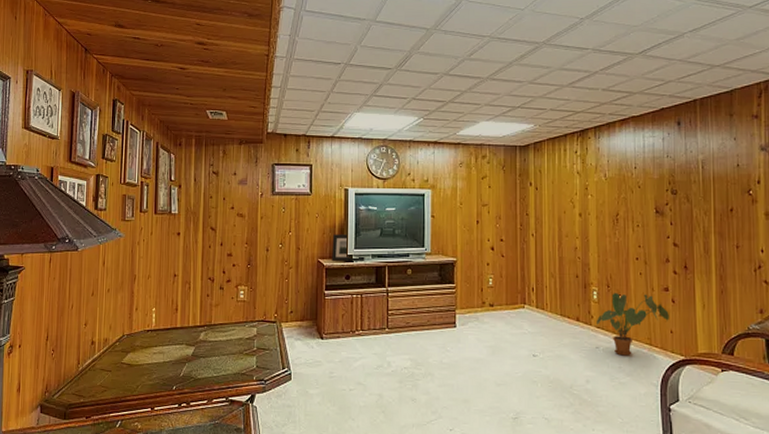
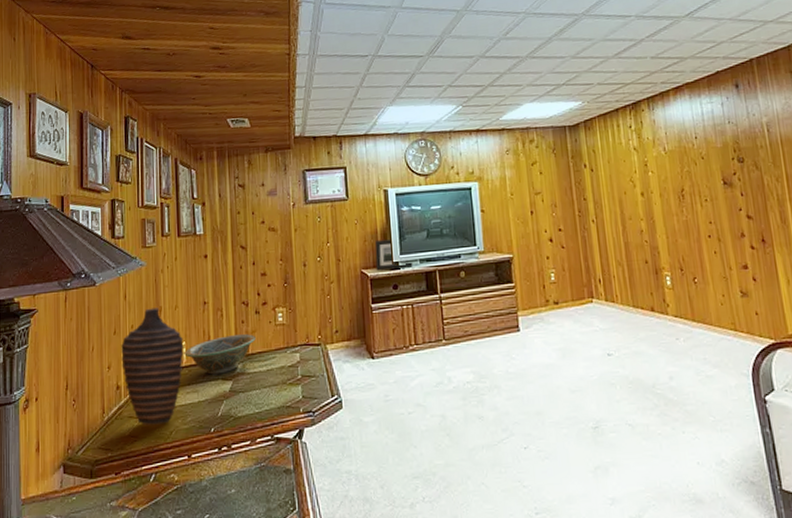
decorative vase: none [97,275,154,379] -> present [121,308,184,425]
decorative bowl: none [154,306,218,340] -> present [184,334,256,375]
house plant: present [597,293,669,356] -> none [673,274,753,346]

